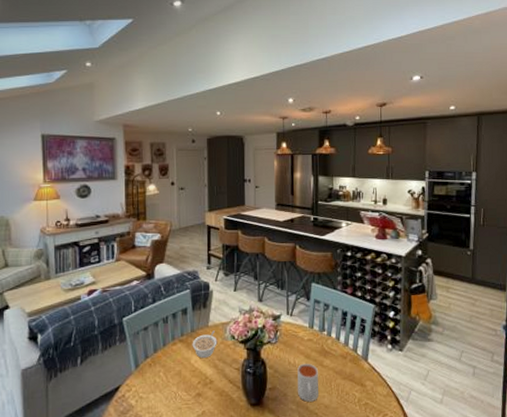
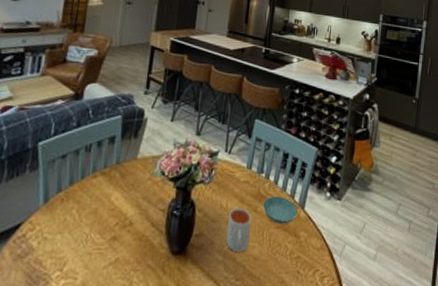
legume: present [192,330,218,358] -> none [115,164,145,195]
saucer: none [328,350,361,376] -> present [263,196,298,224]

